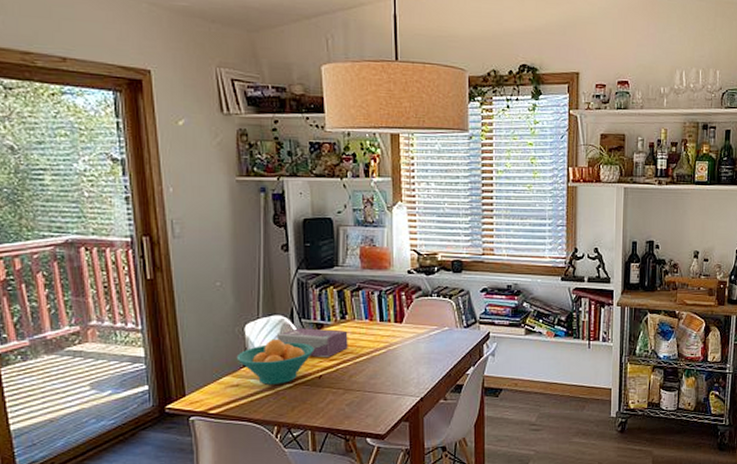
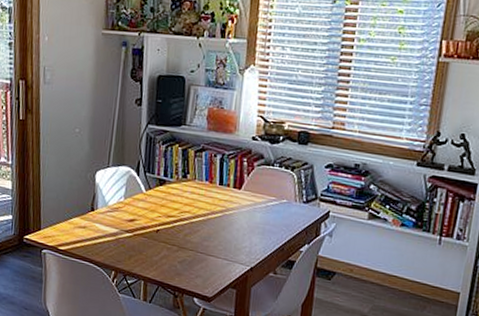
fruit bowl: present [236,338,314,385] -> none [86,188,155,233]
tissue box: present [277,328,348,357] -> none [123,181,188,213]

